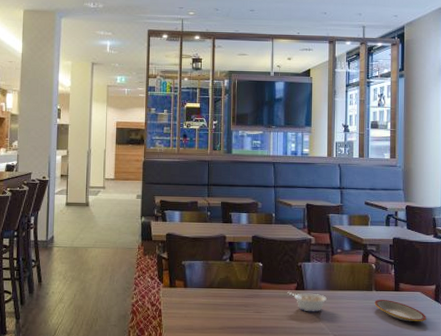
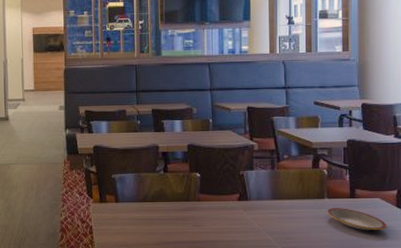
legume: present [287,291,327,312] -> none [229,202,273,224]

